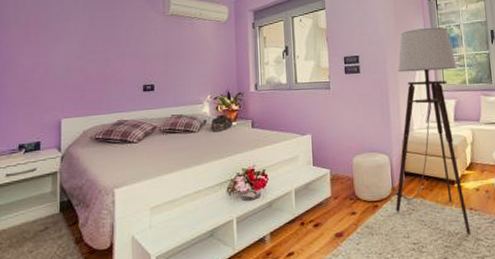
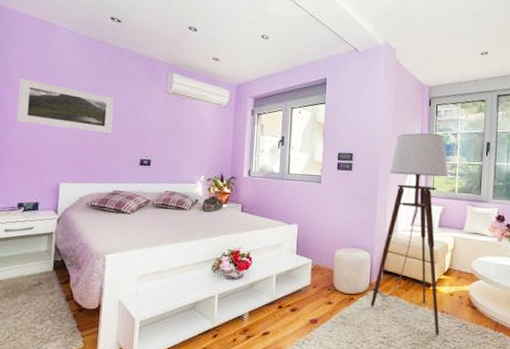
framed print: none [12,16,113,63] -> present [16,78,115,134]

